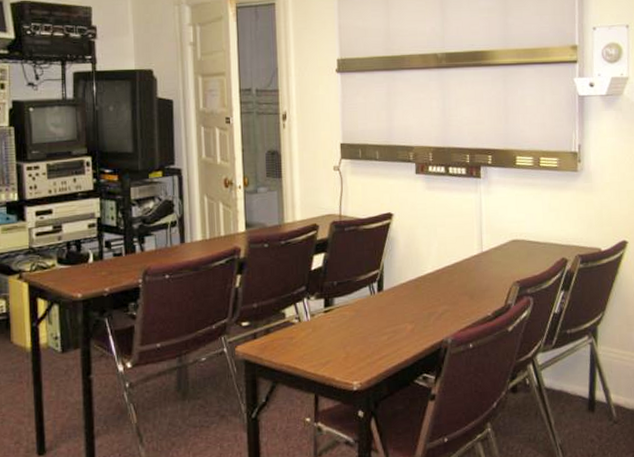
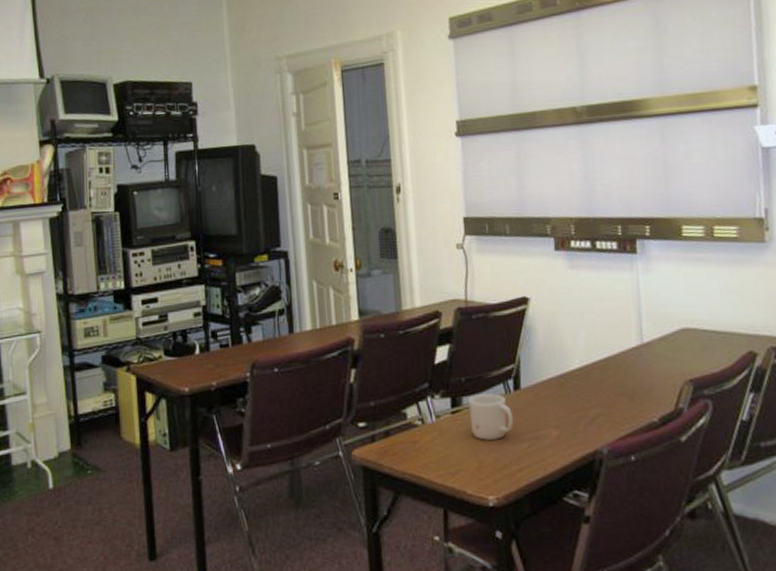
mug: none [339,294,377,335] -> present [468,392,514,440]

